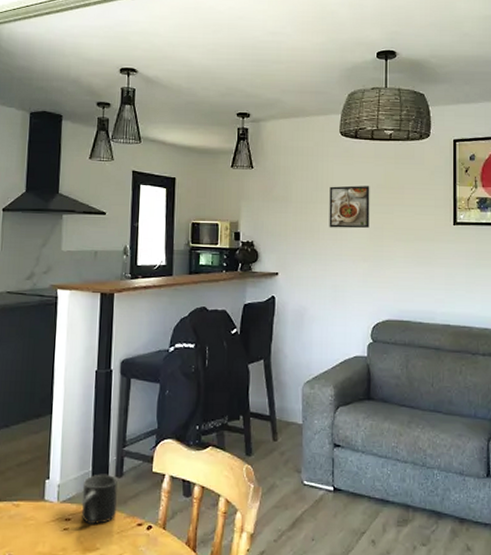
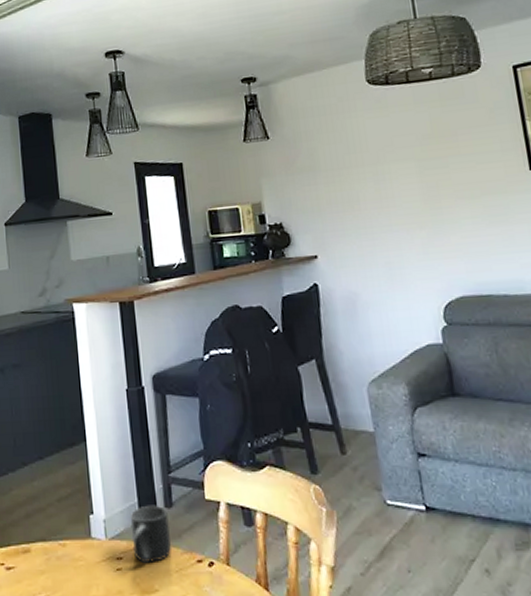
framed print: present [329,185,370,229] -> none [364,138,421,195]

